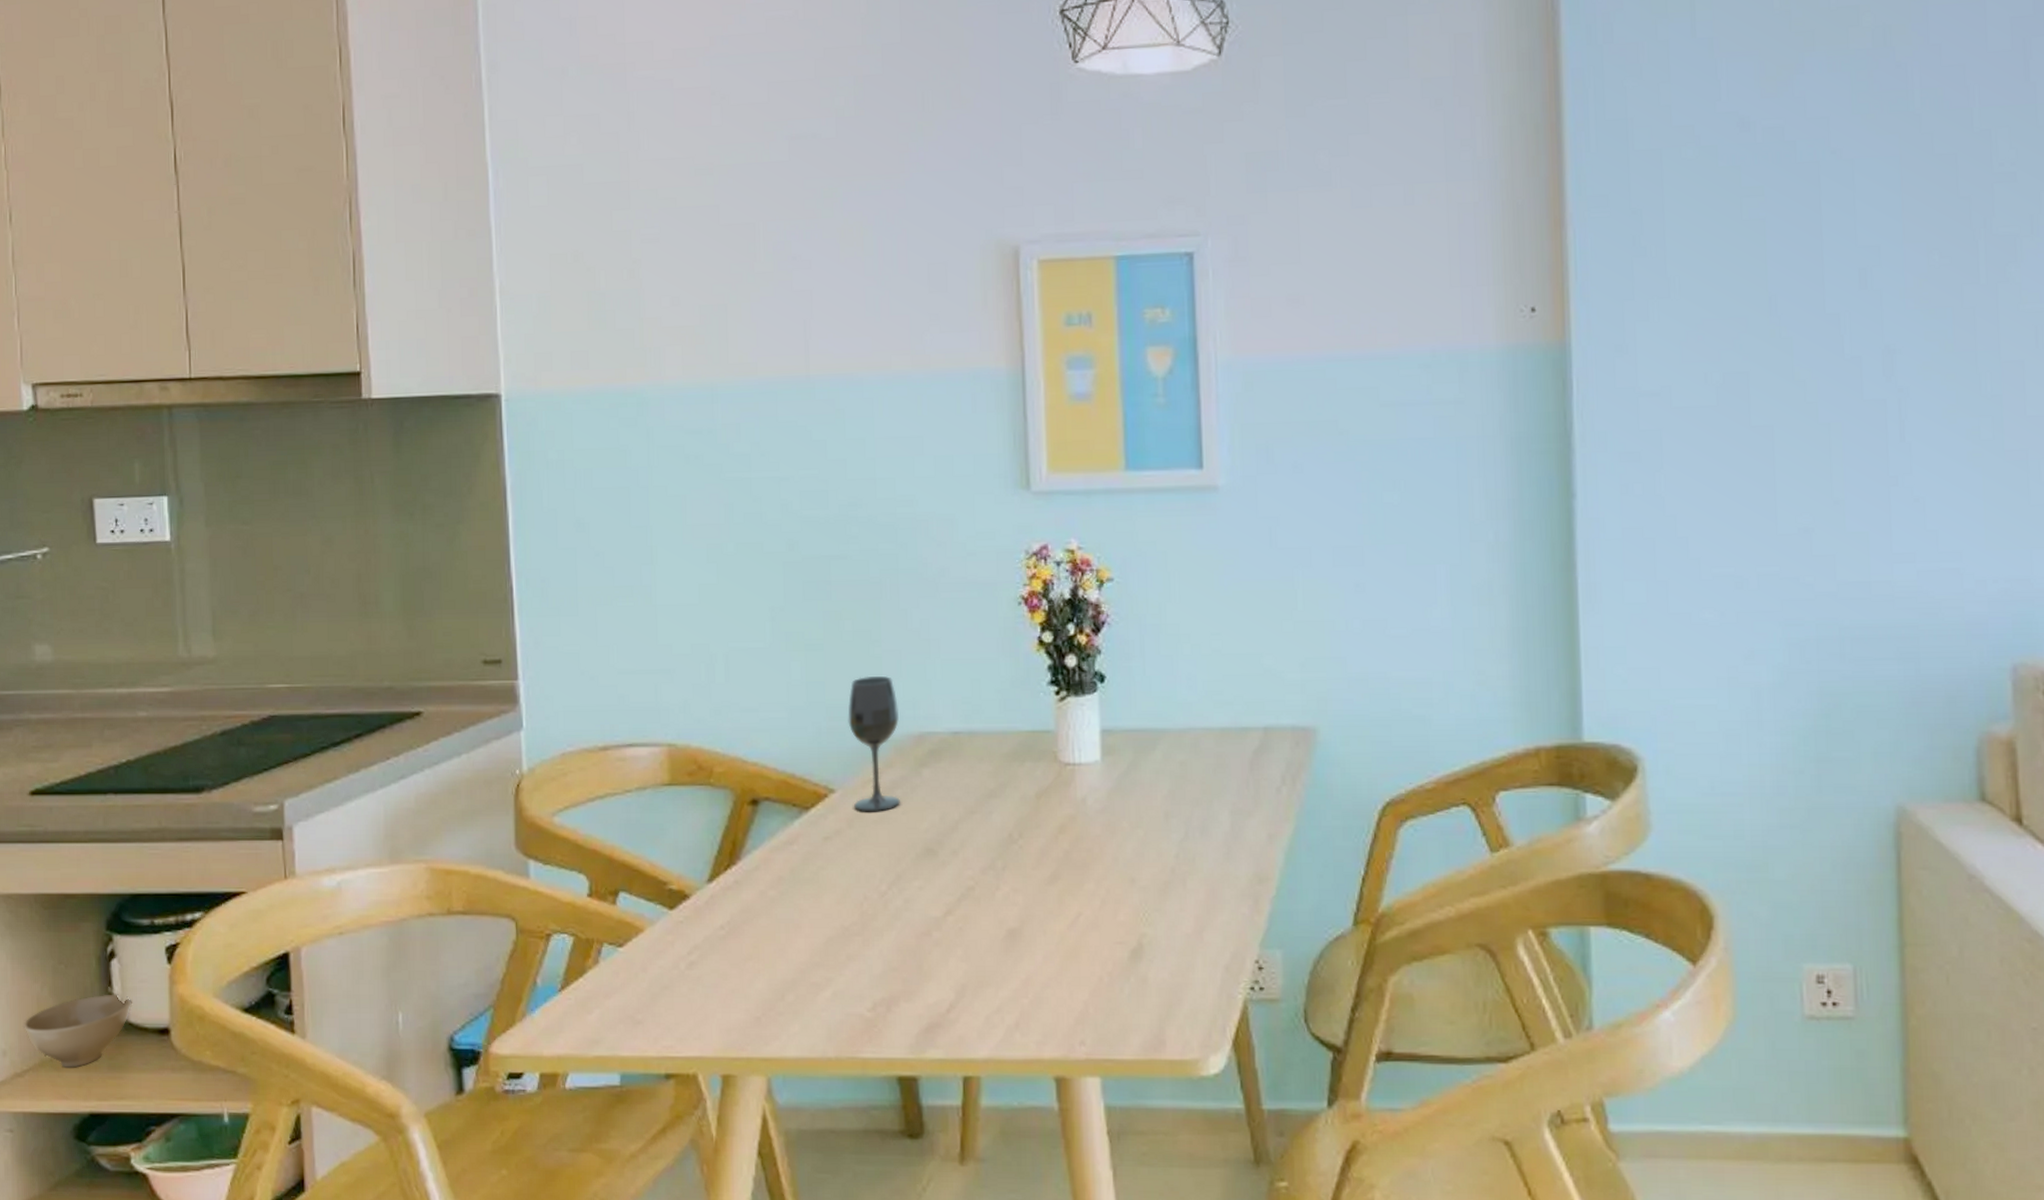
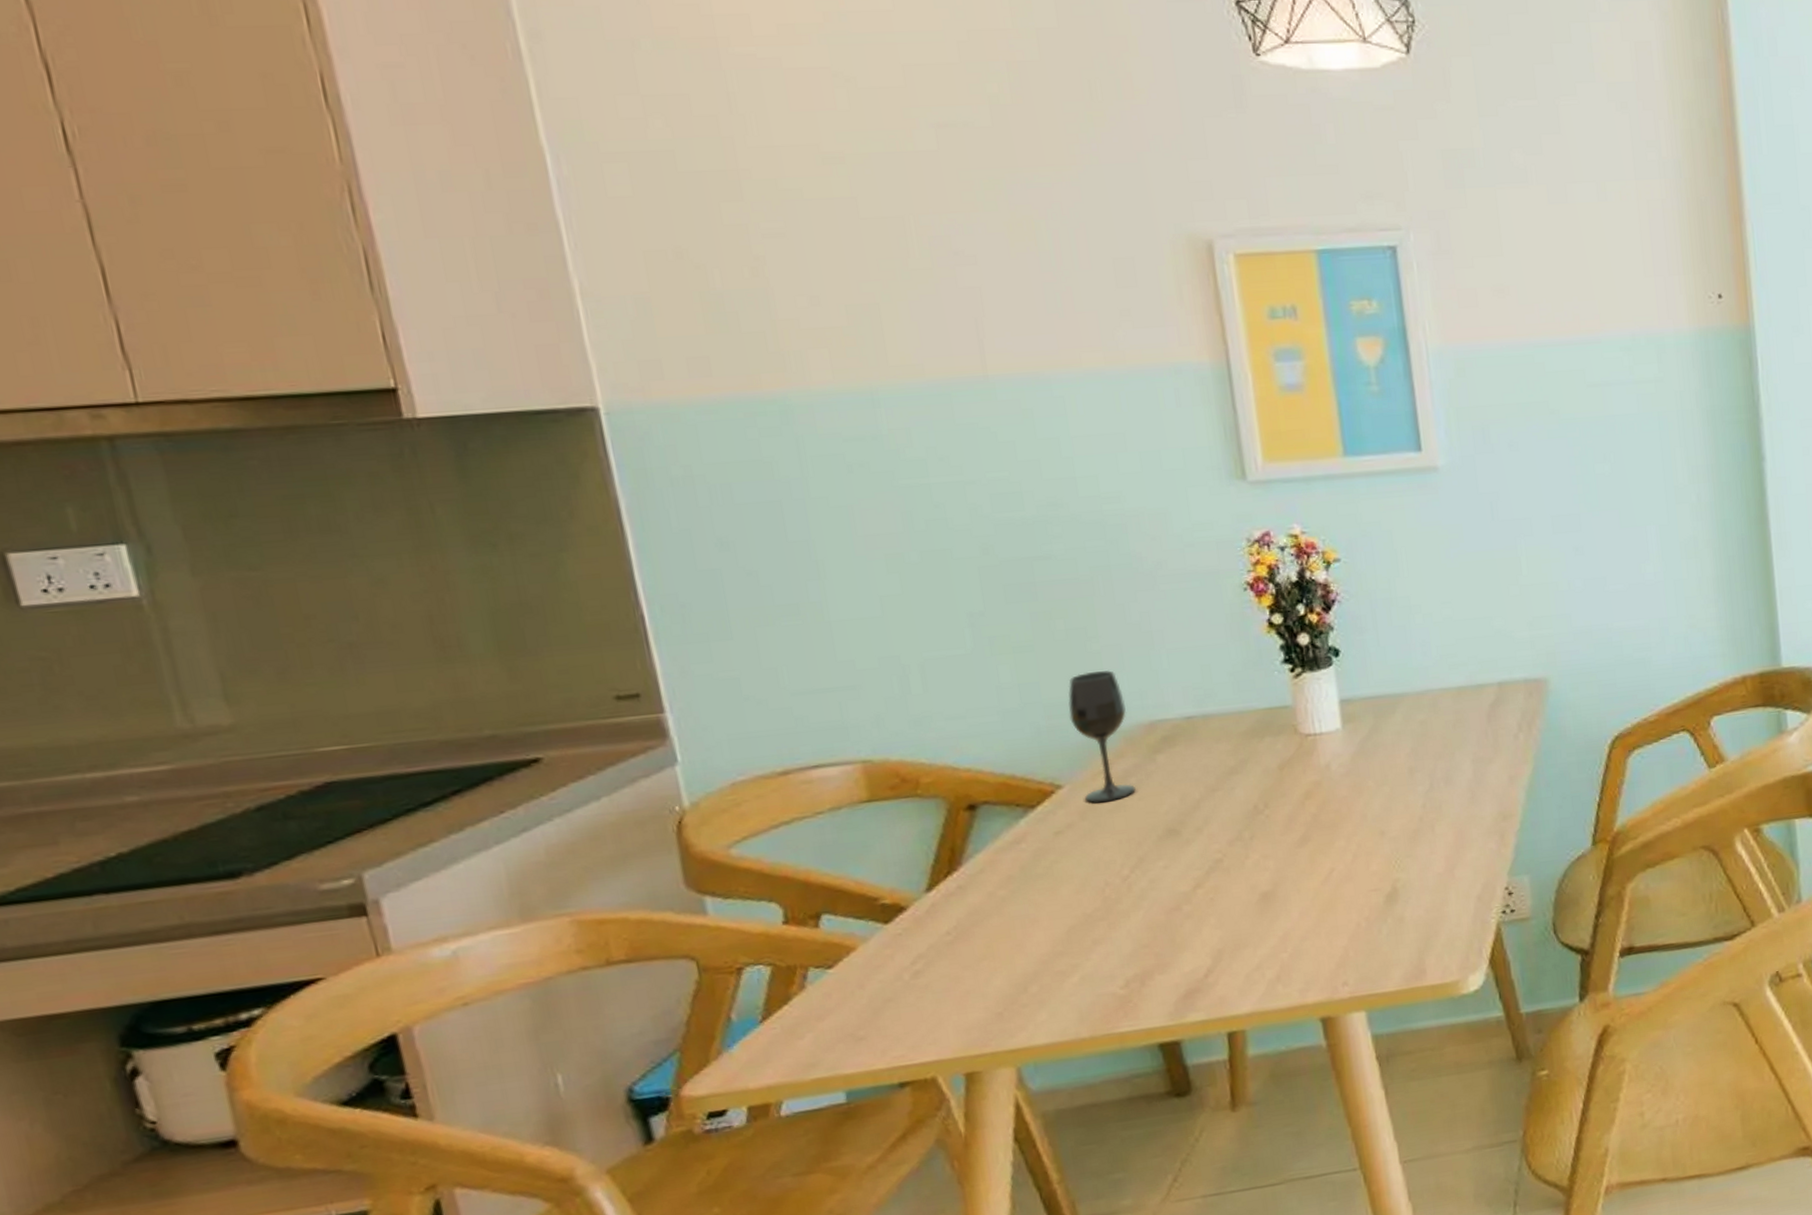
bowl: present [24,995,131,1068] -> none [10,1115,174,1207]

